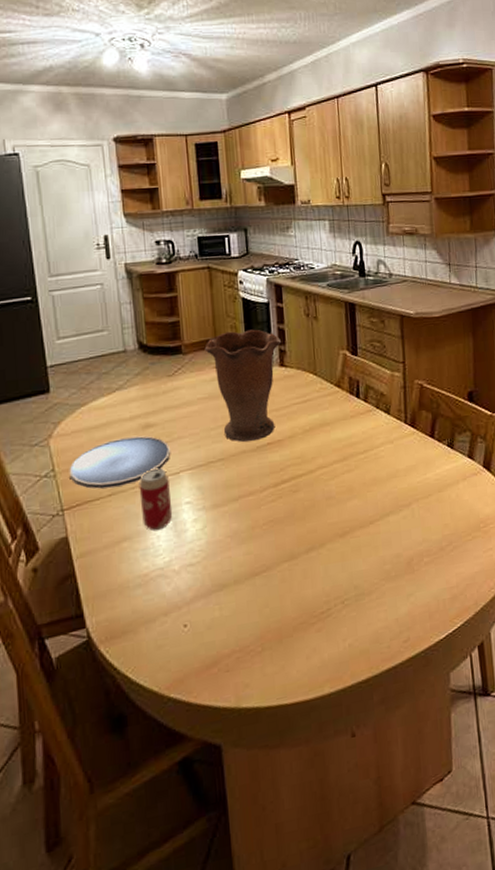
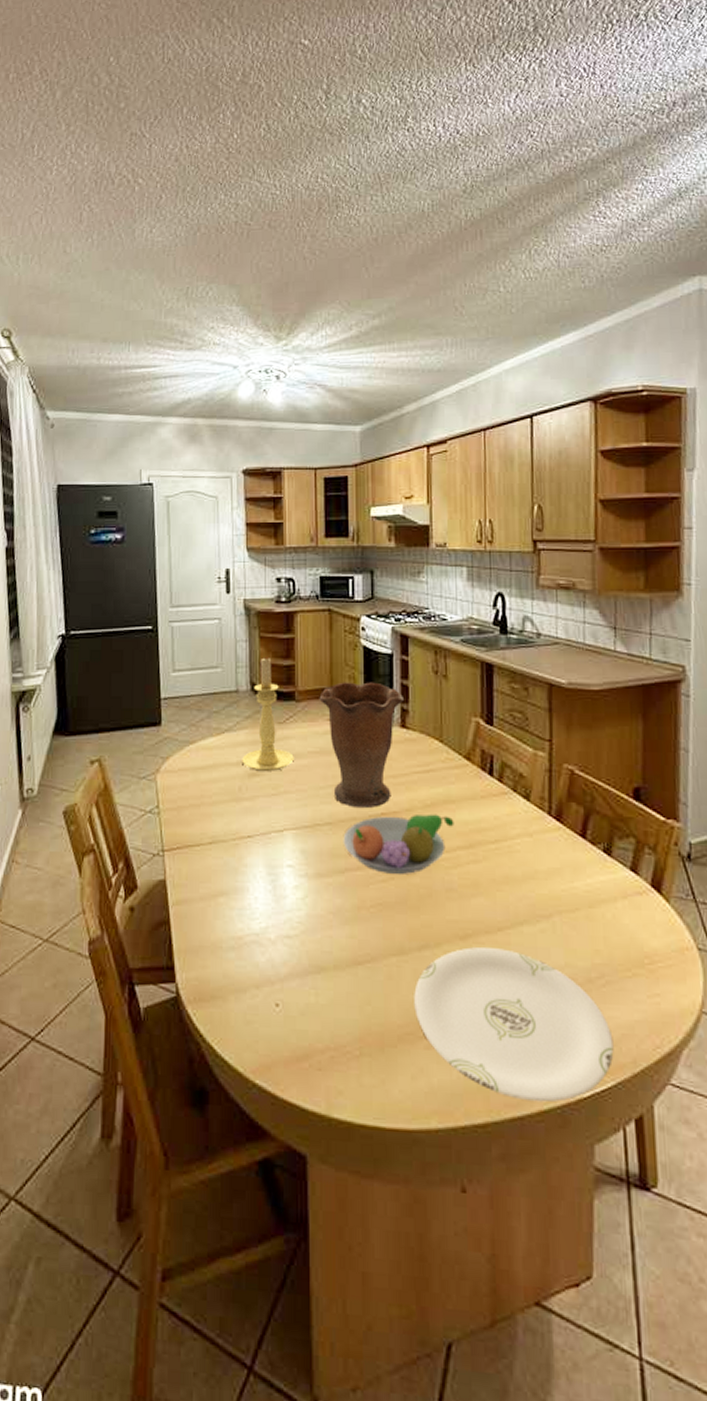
plate: present [69,436,171,489] -> none [173,784,276,835]
candle holder: none [135,315,185,423] -> present [242,656,294,771]
beverage can: present [138,468,173,531] -> none [240,822,273,891]
fruit bowl: none [235,436,330,495] -> present [343,814,454,874]
plate: none [304,537,461,654] -> present [414,947,614,1103]

